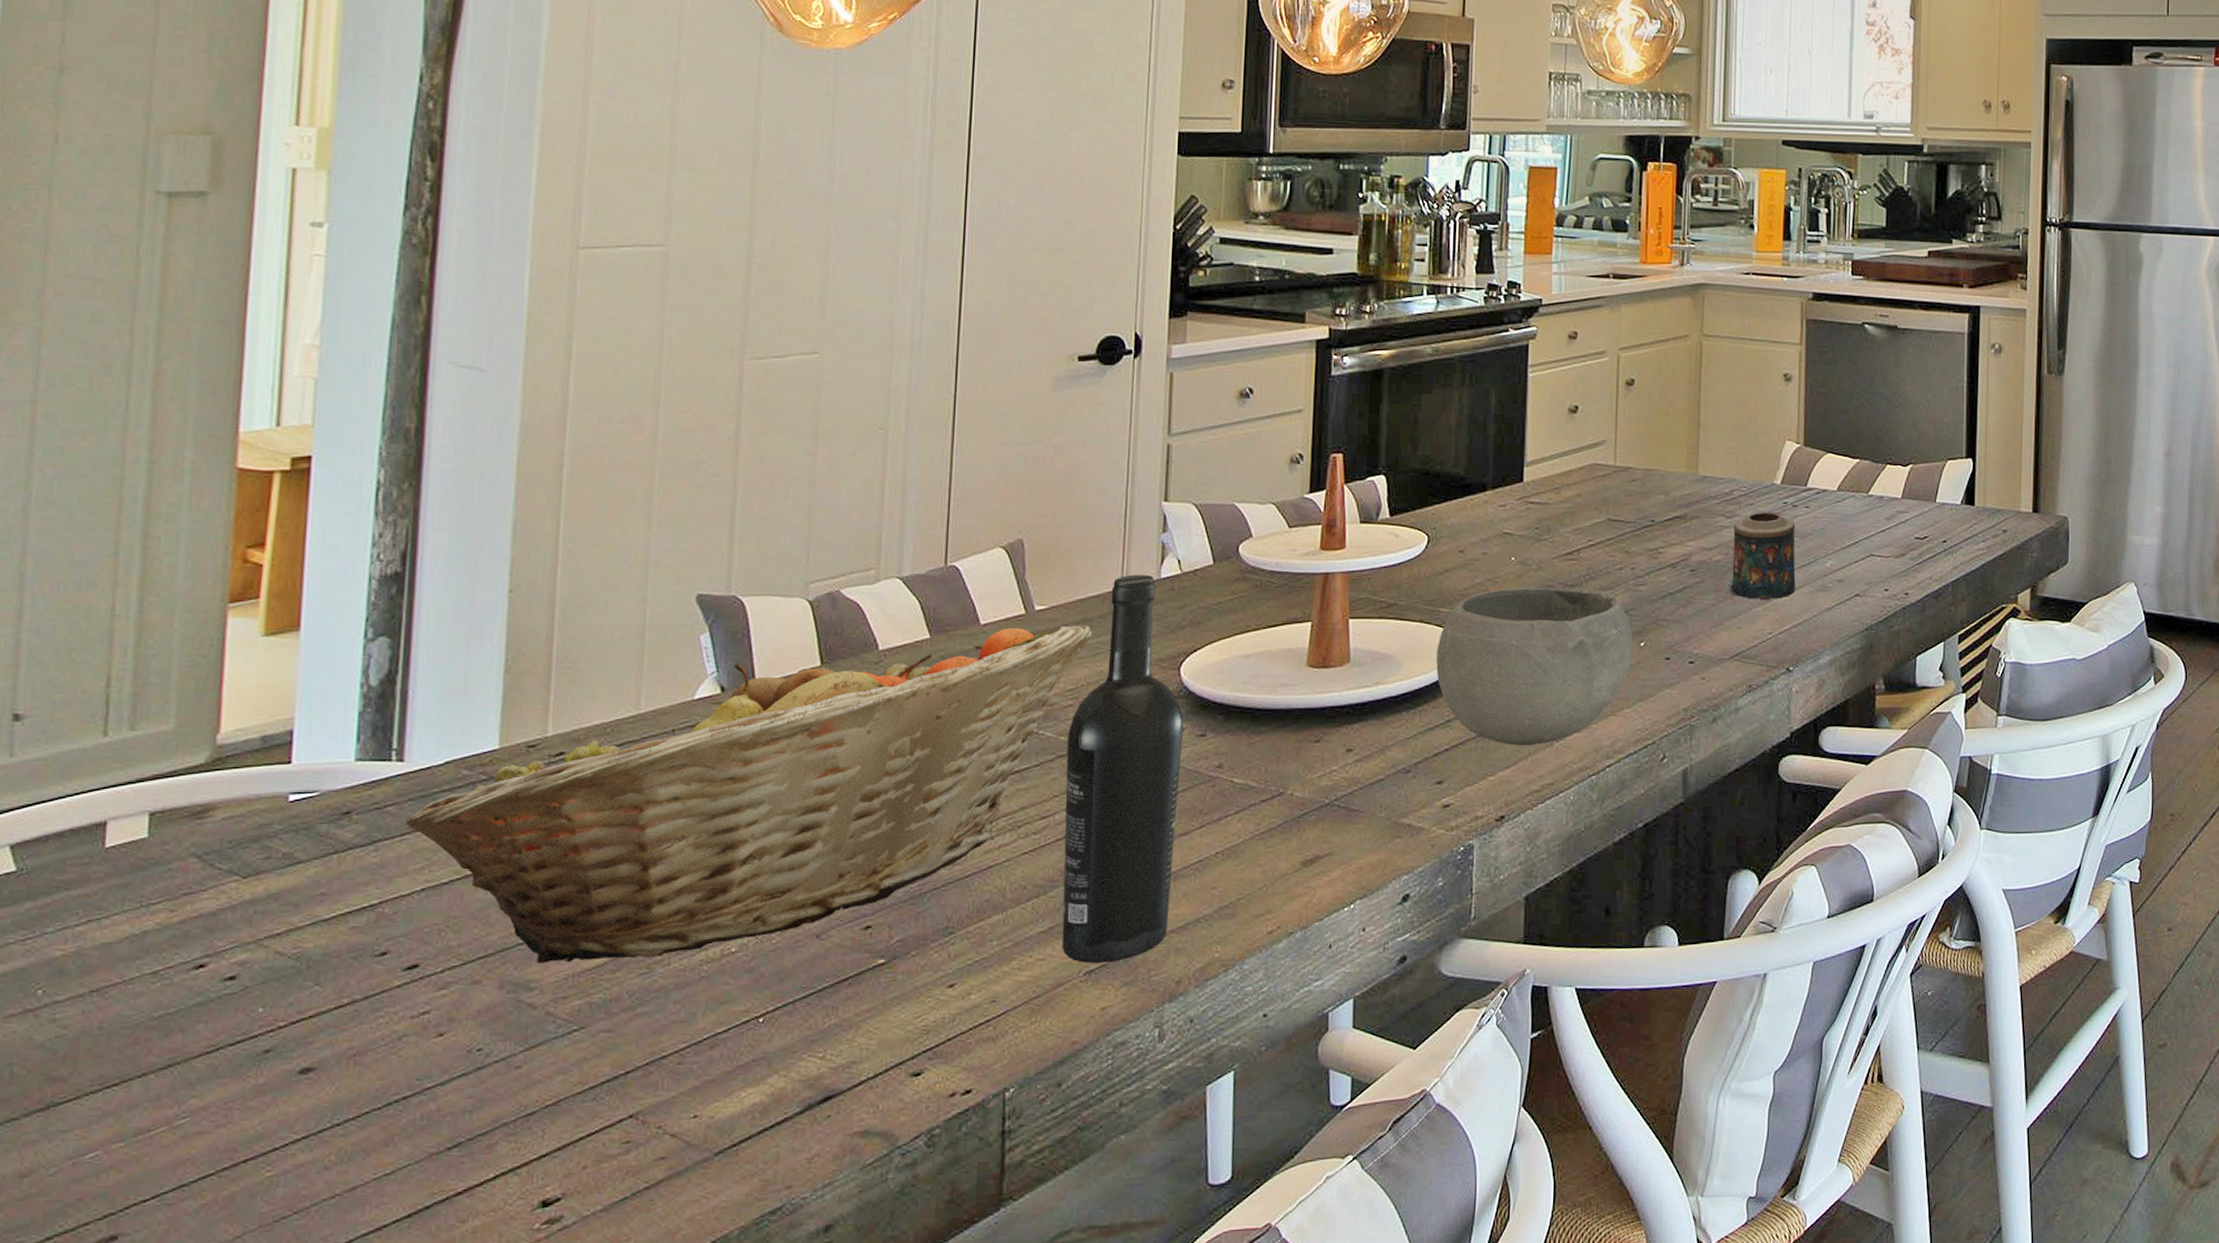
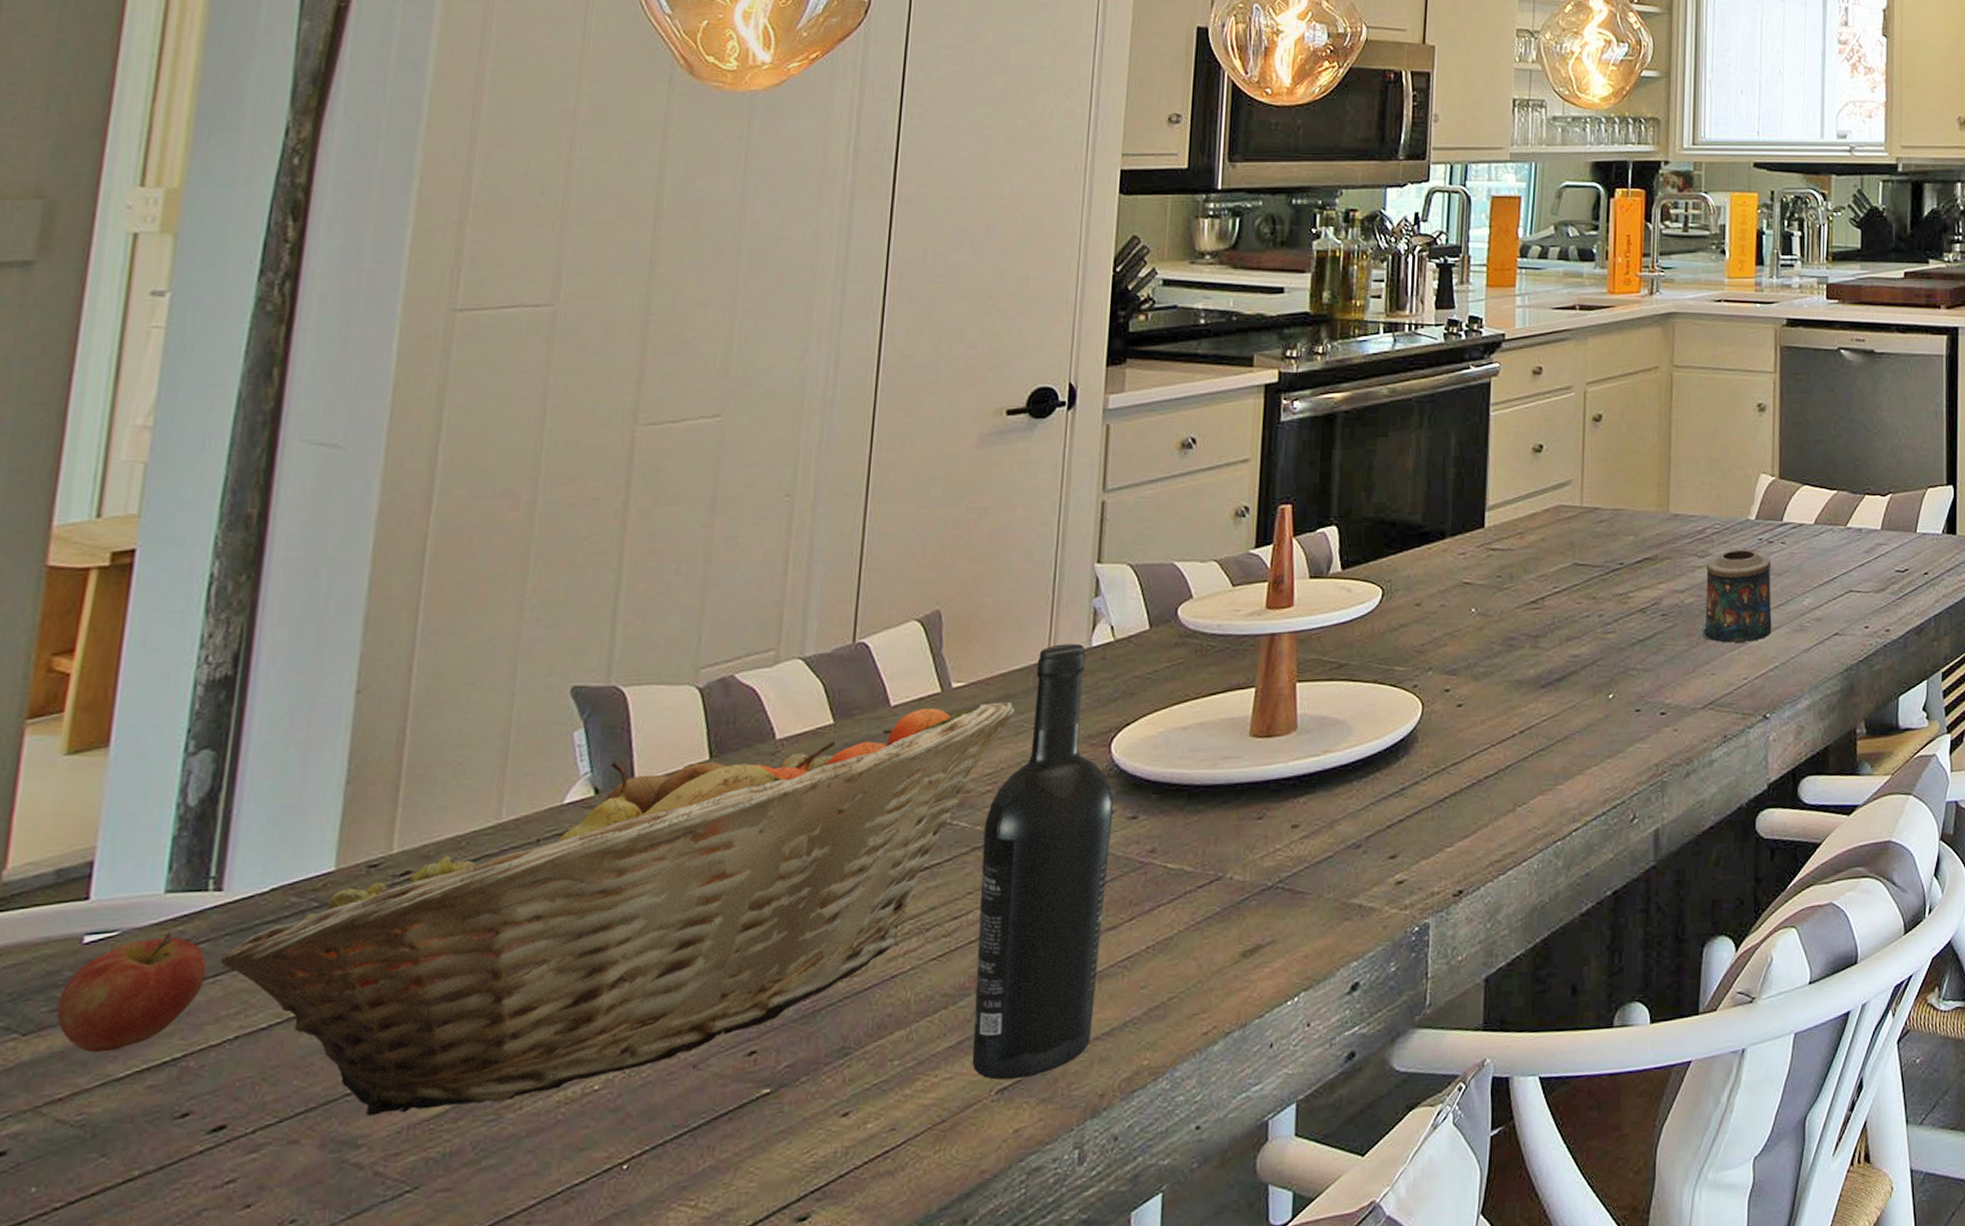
apple: none [270,795,395,896] -> present [56,932,207,1053]
bowl: present [1436,587,1633,746] -> none [1390,639,1601,813]

